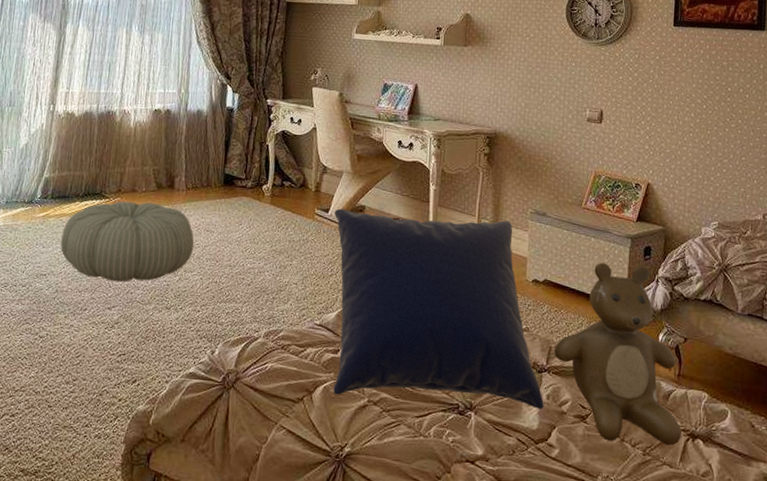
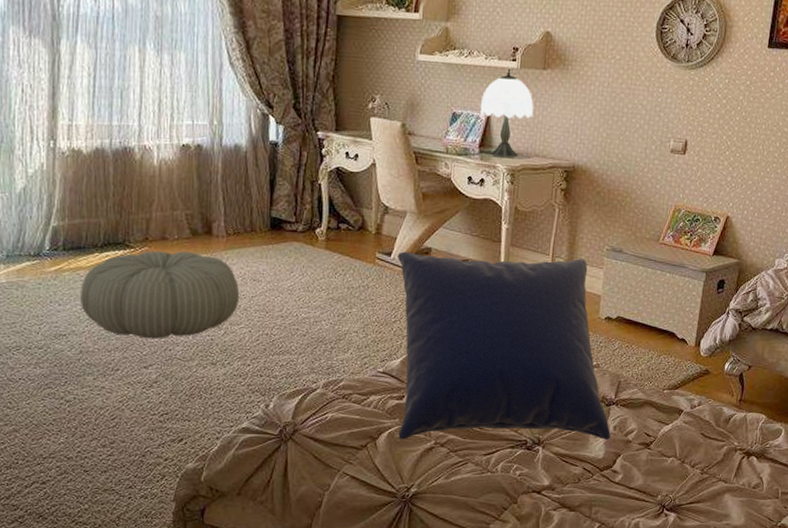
table lamp: none [391,45,458,126] -> present [460,68,534,159]
teddy bear: present [554,262,681,445] -> none [623,297,739,464]

